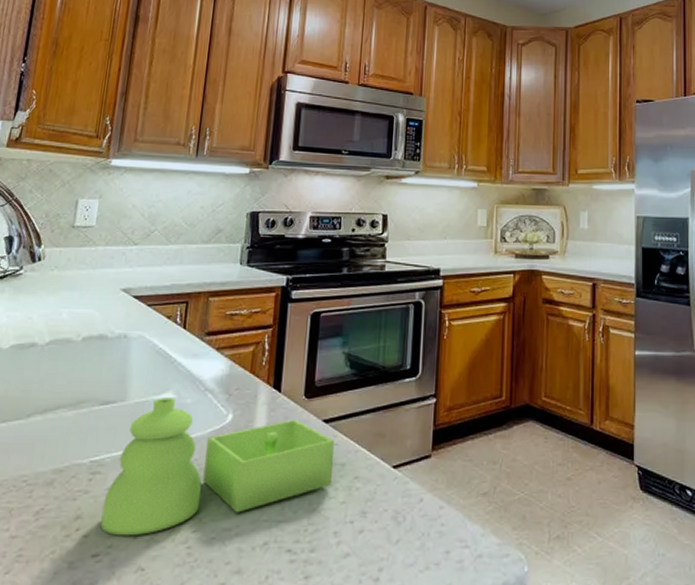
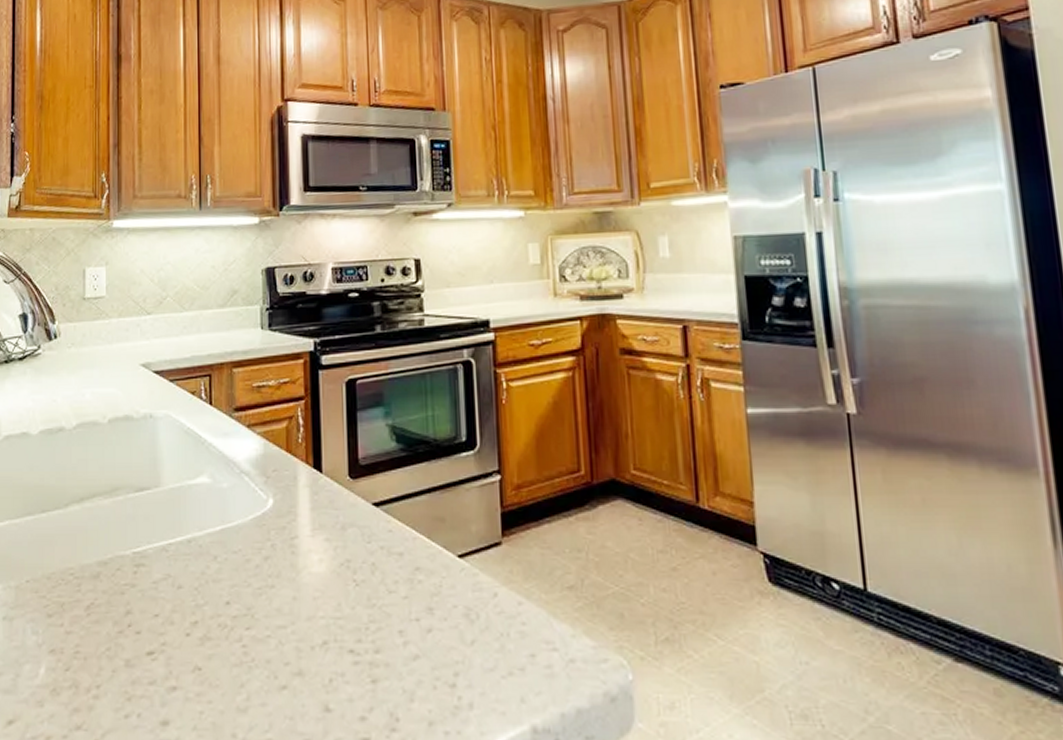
soap dispenser: present [100,398,334,536] -> none [151,482,391,633]

